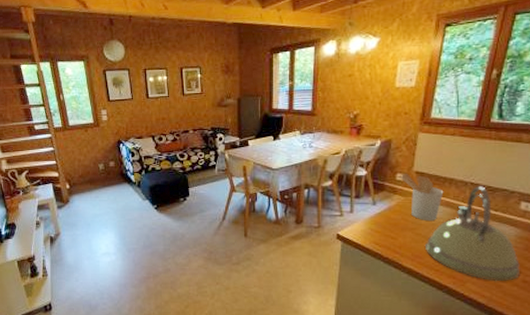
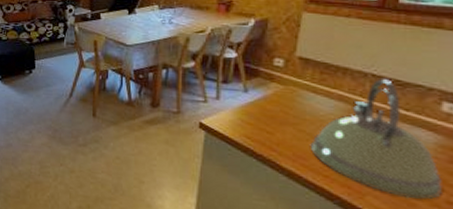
utensil holder: present [400,173,444,220] -> none [279,58,336,116]

